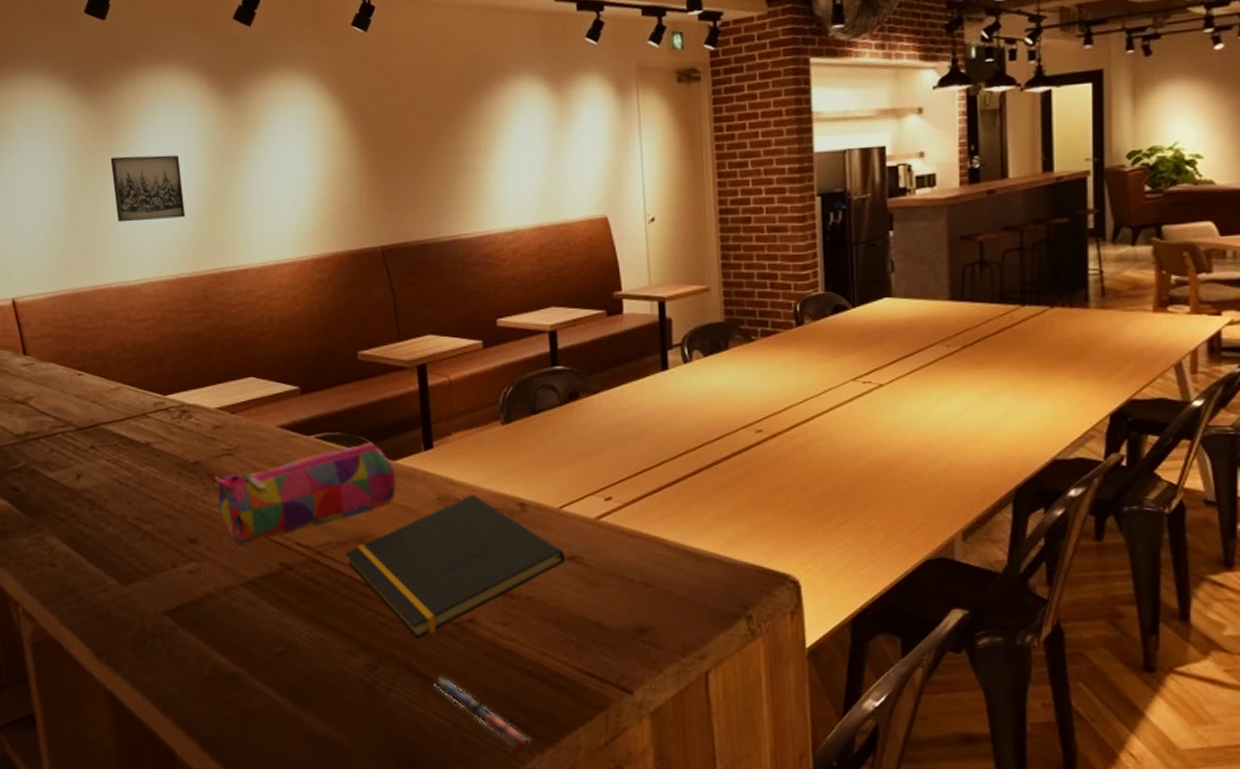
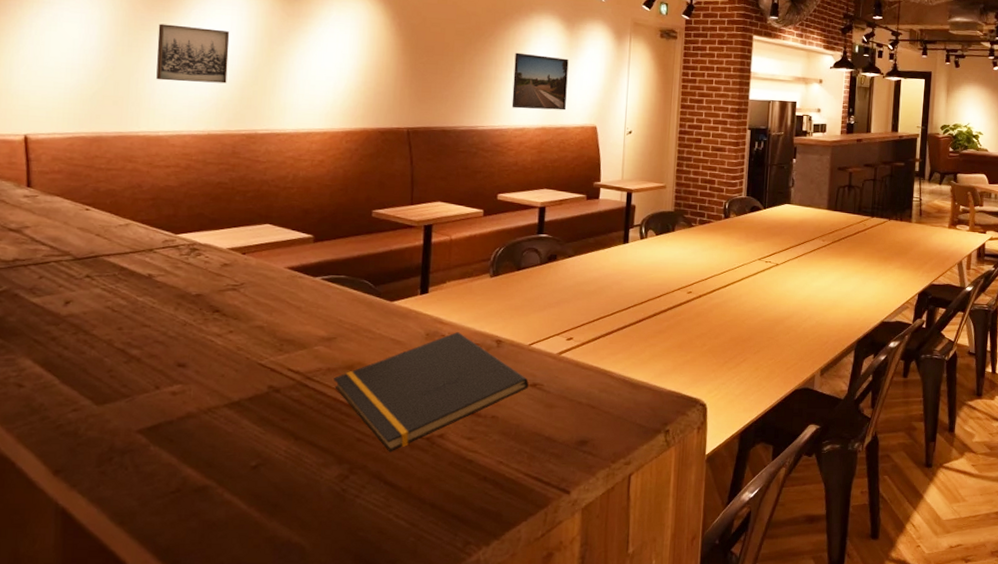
pencil case: present [214,442,397,547] -> none [213,285,391,371]
pen: present [434,677,530,751] -> none [399,484,478,544]
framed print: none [493,130,566,206] -> present [511,52,569,111]

